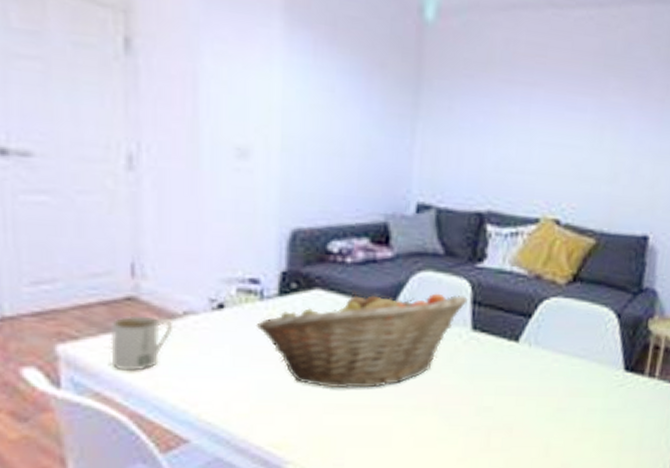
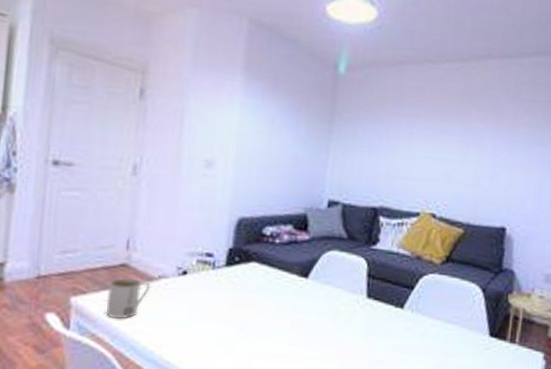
fruit basket: present [256,290,468,388] -> none [208,264,364,340]

